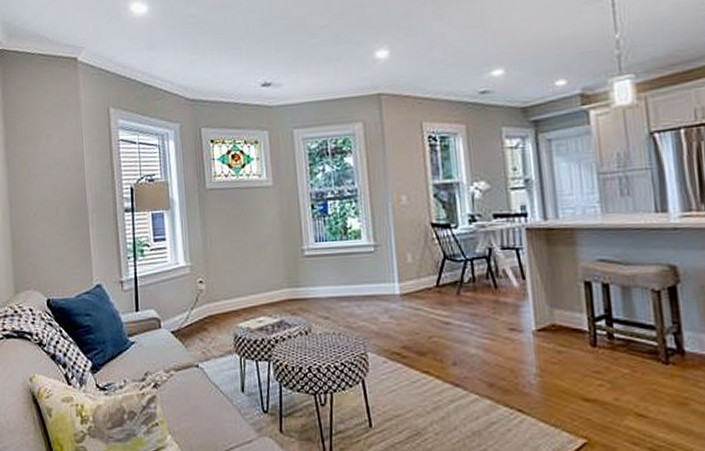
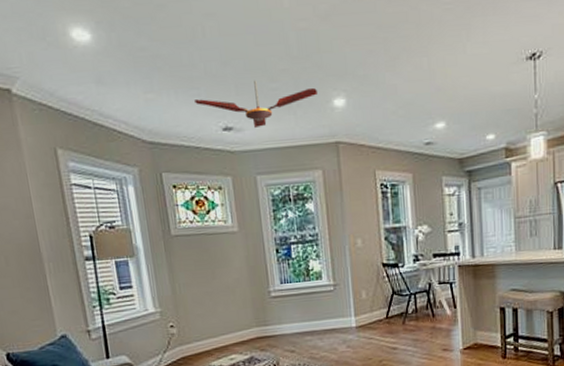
ceiling fan: none [236,37,358,84] -> present [194,80,317,129]

